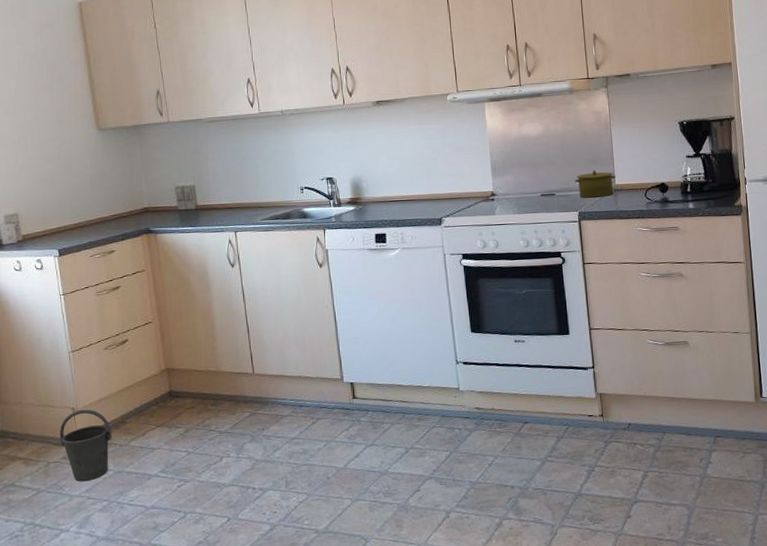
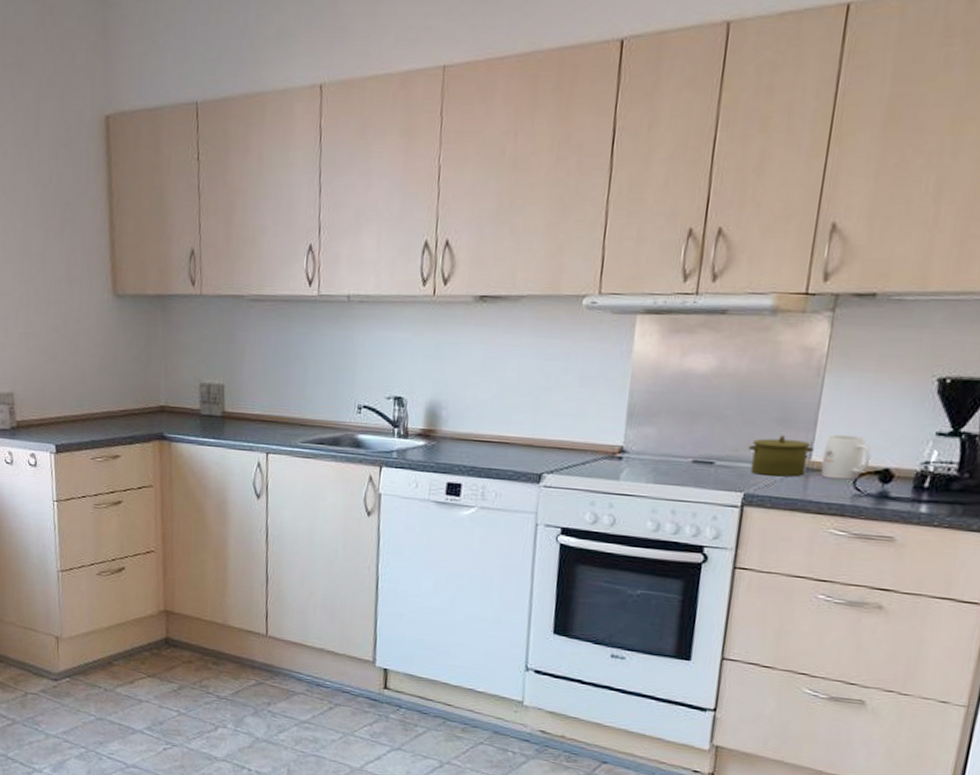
bucket: present [59,409,112,482] -> none [40,639,97,722]
mug: none [621,164,652,194] -> present [820,434,871,480]

